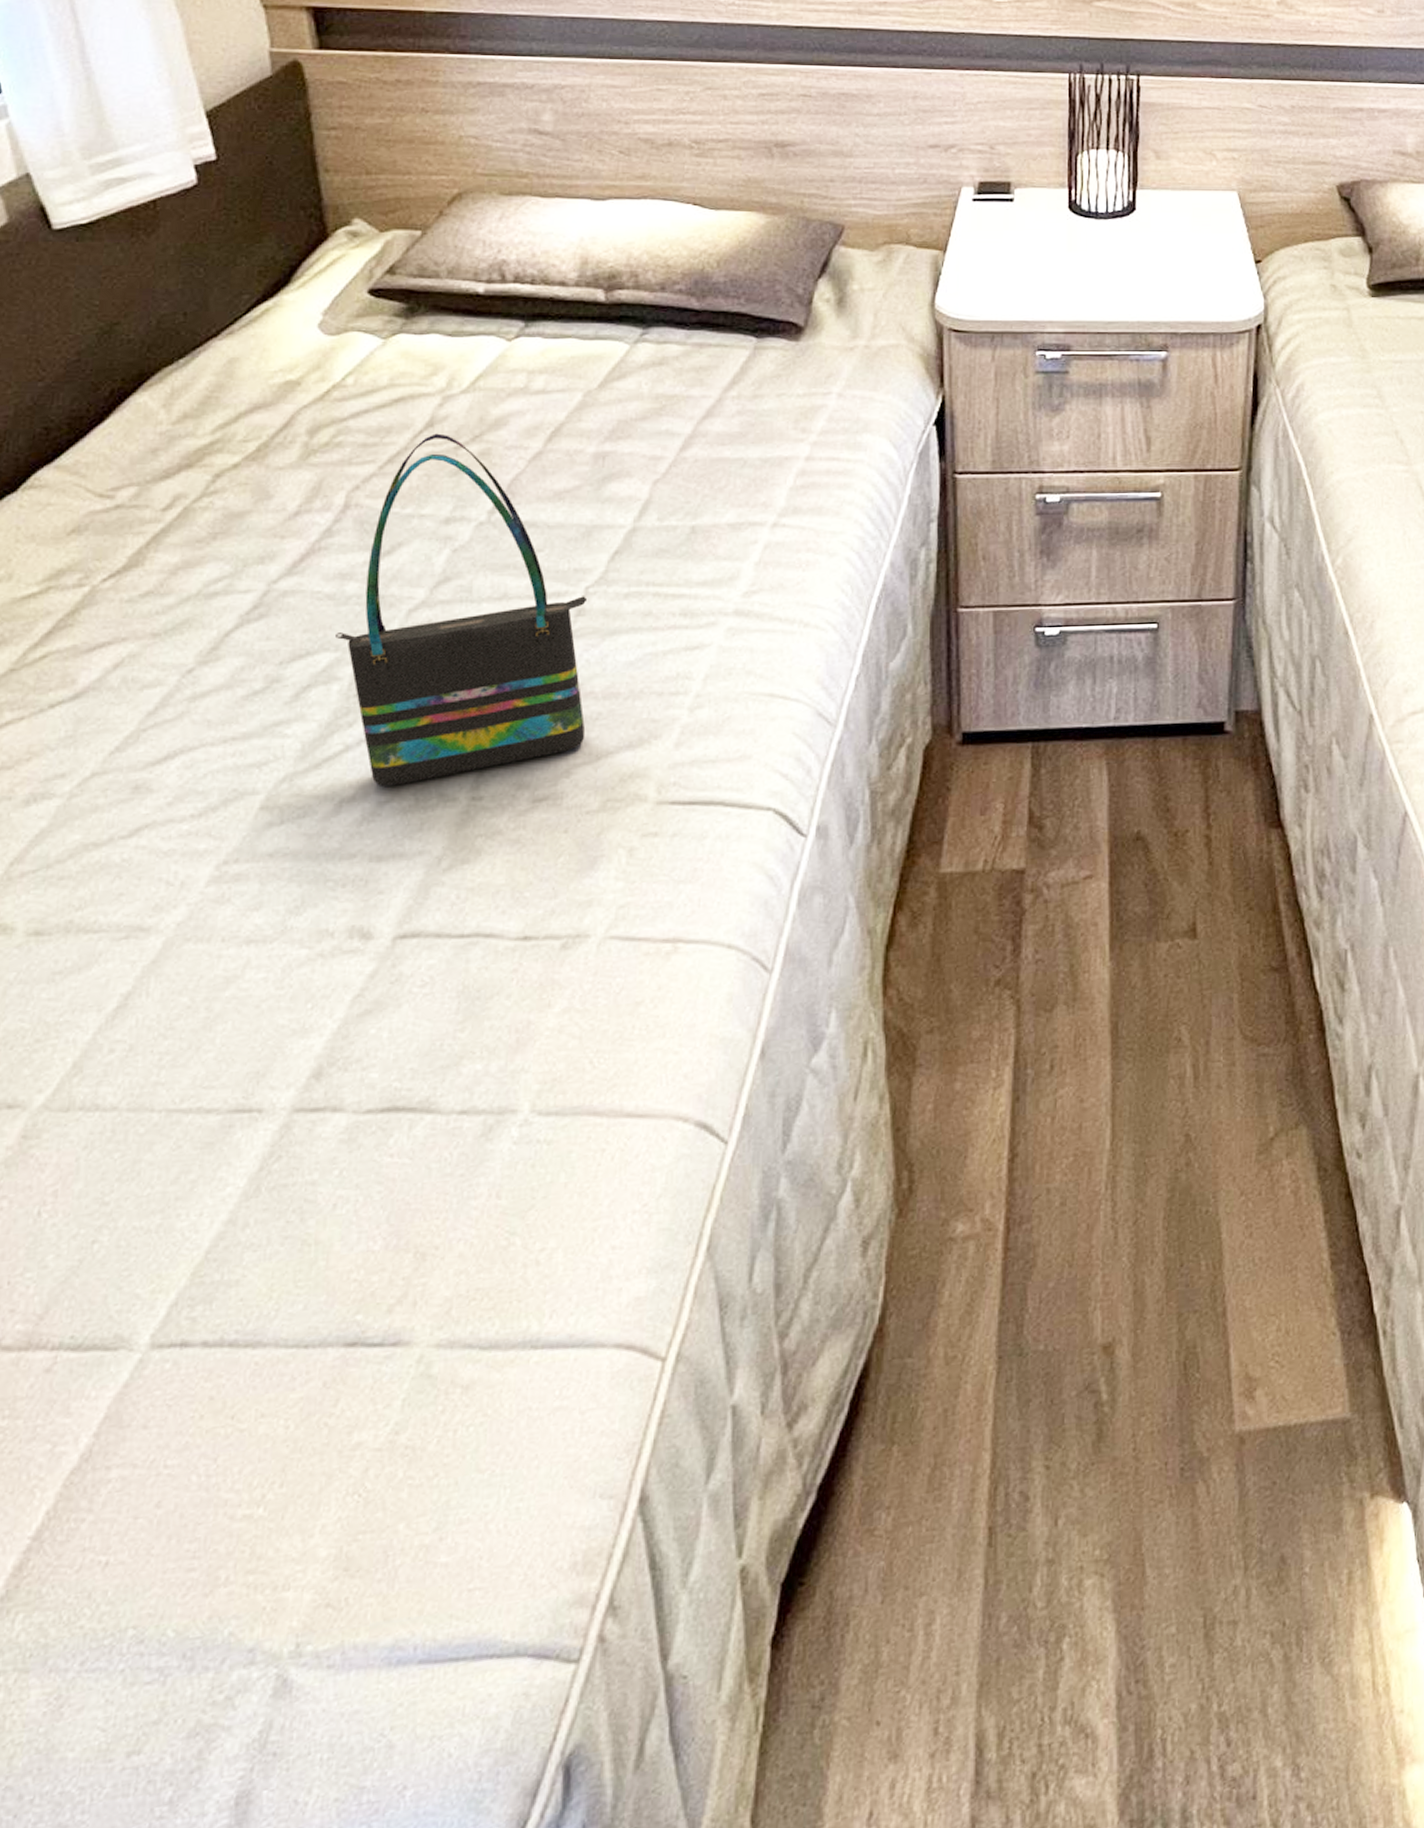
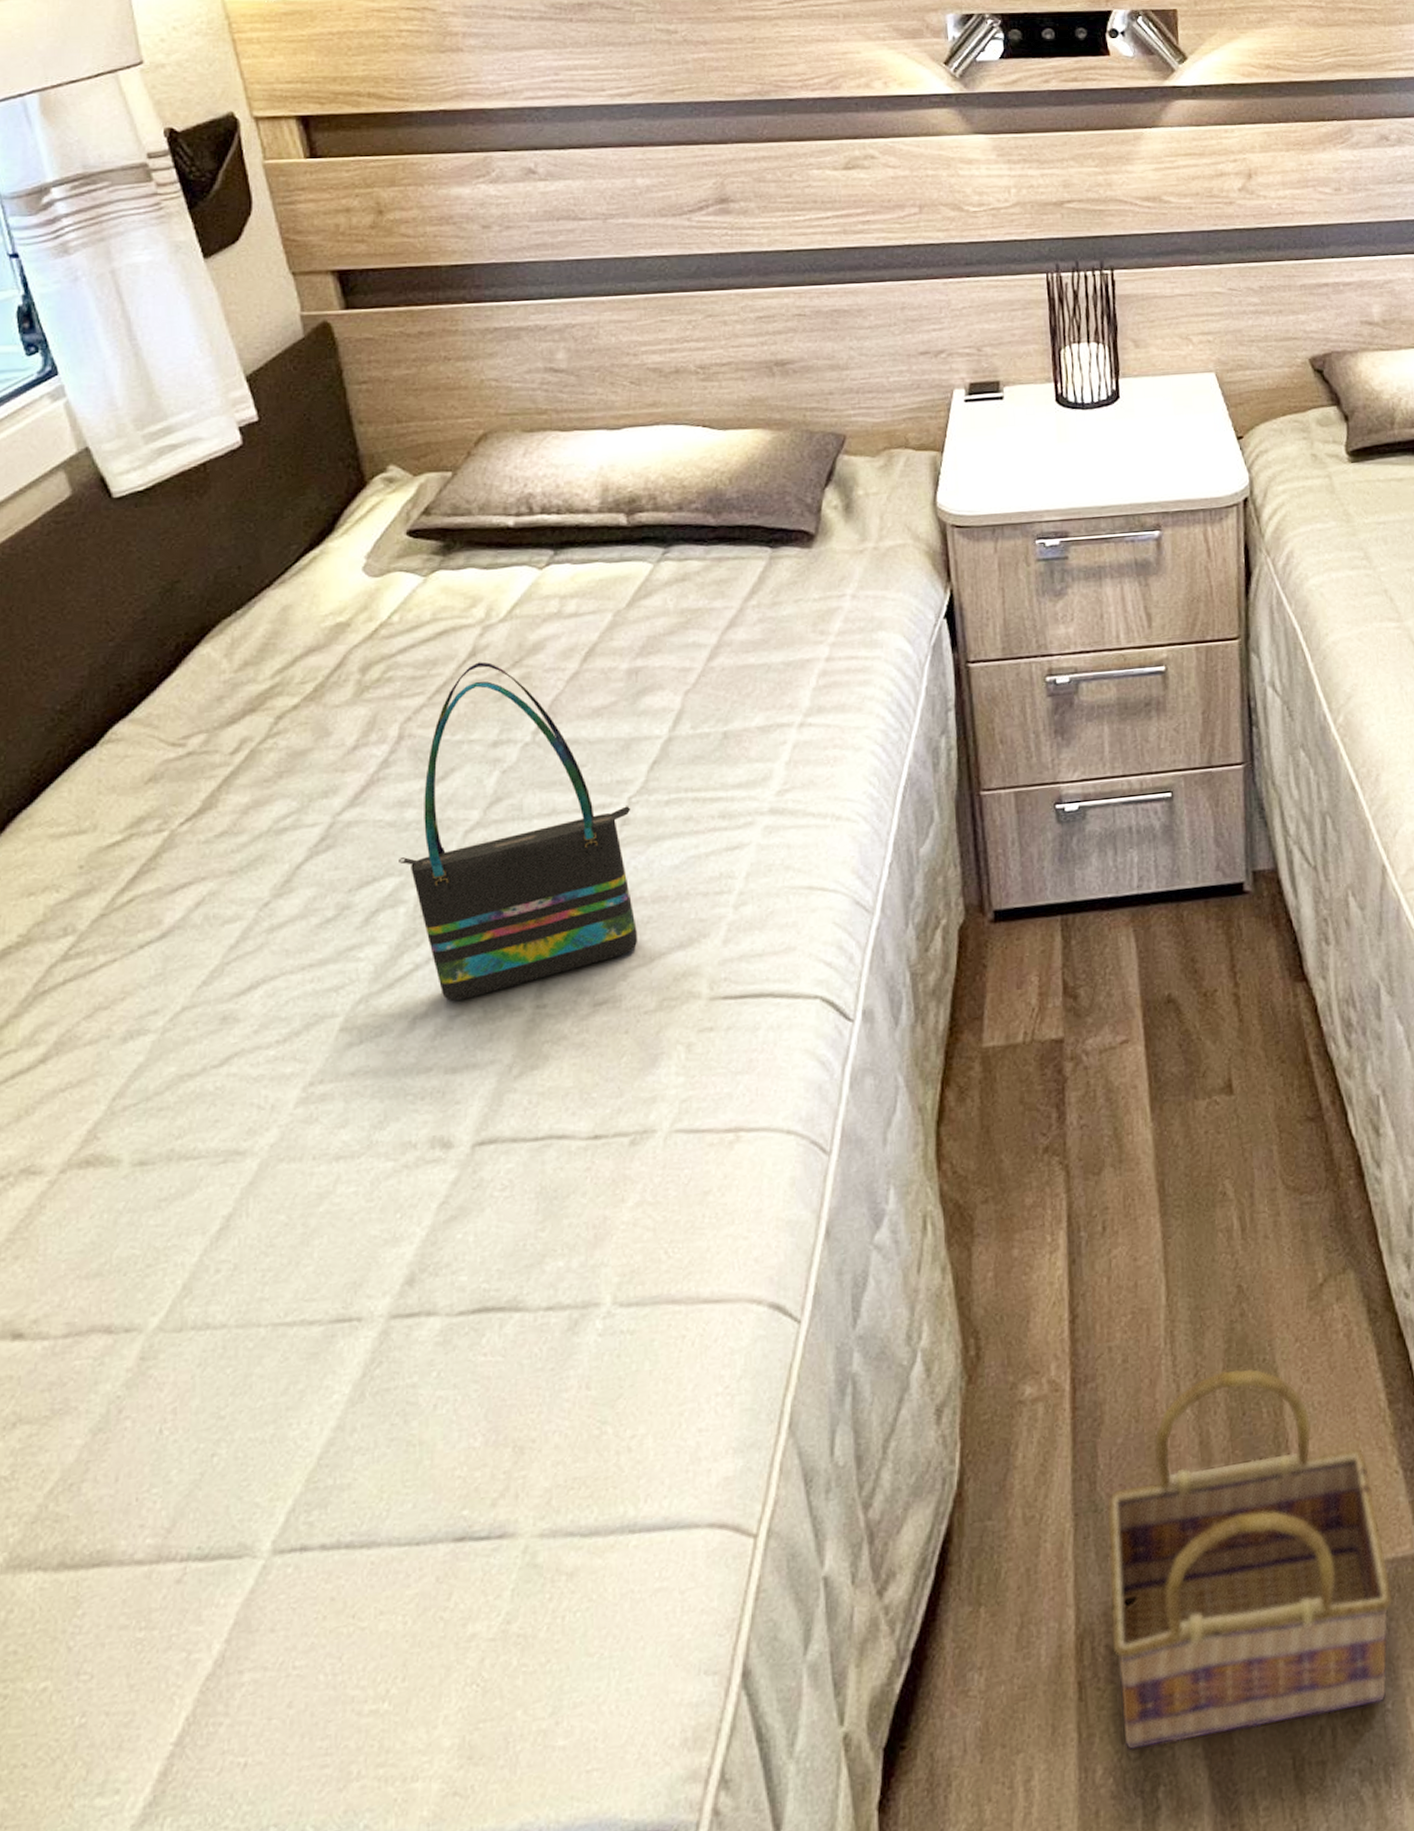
basket: none [1027,1219,1320,1600] -> present [1106,1368,1394,1751]

